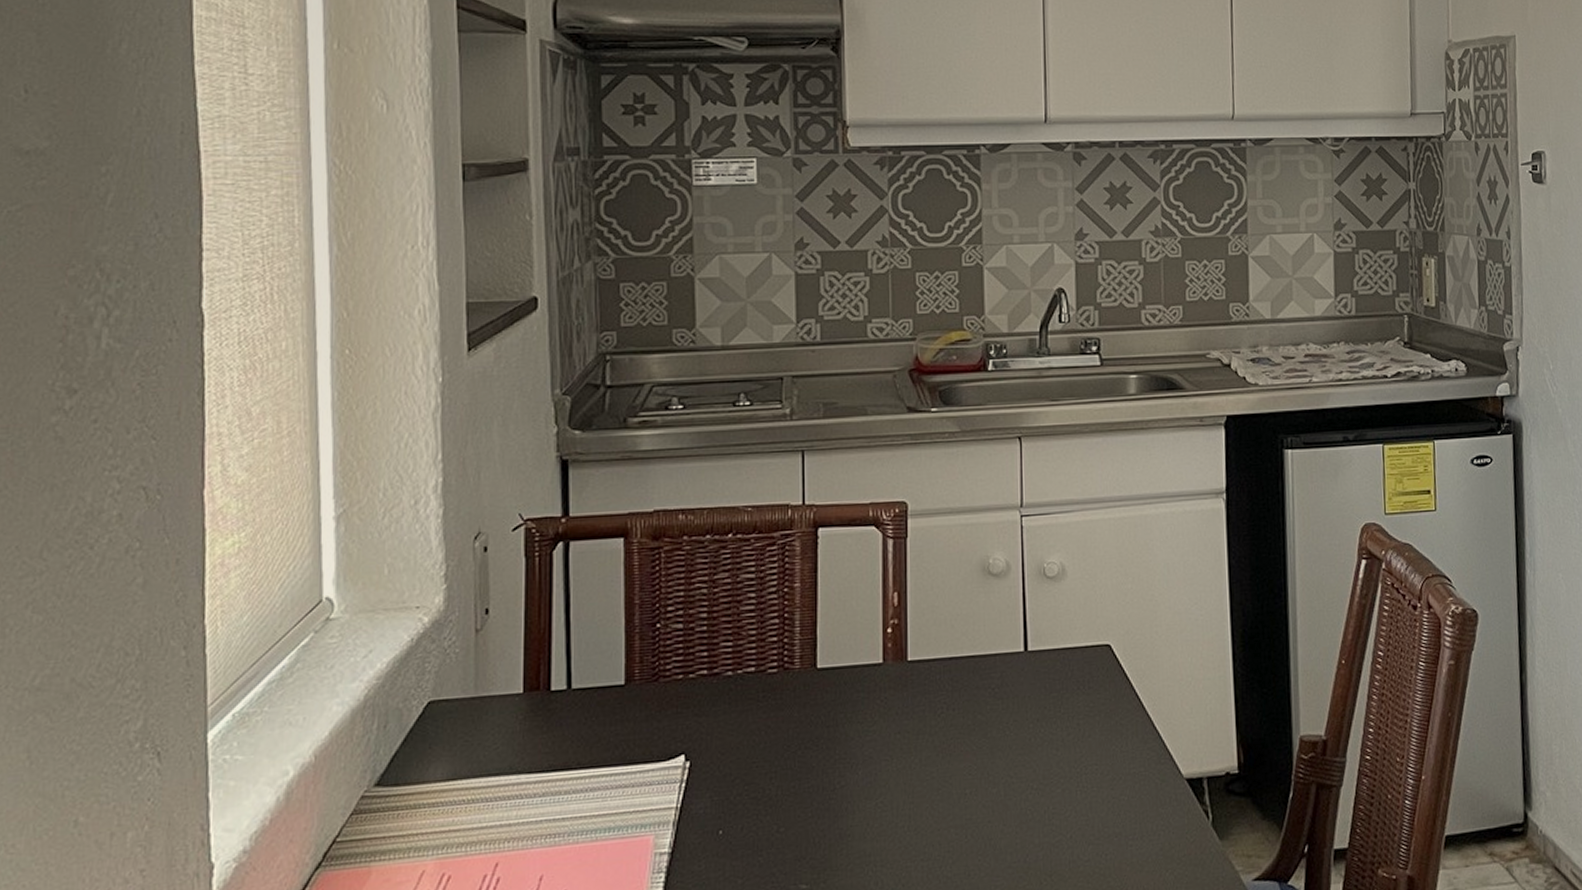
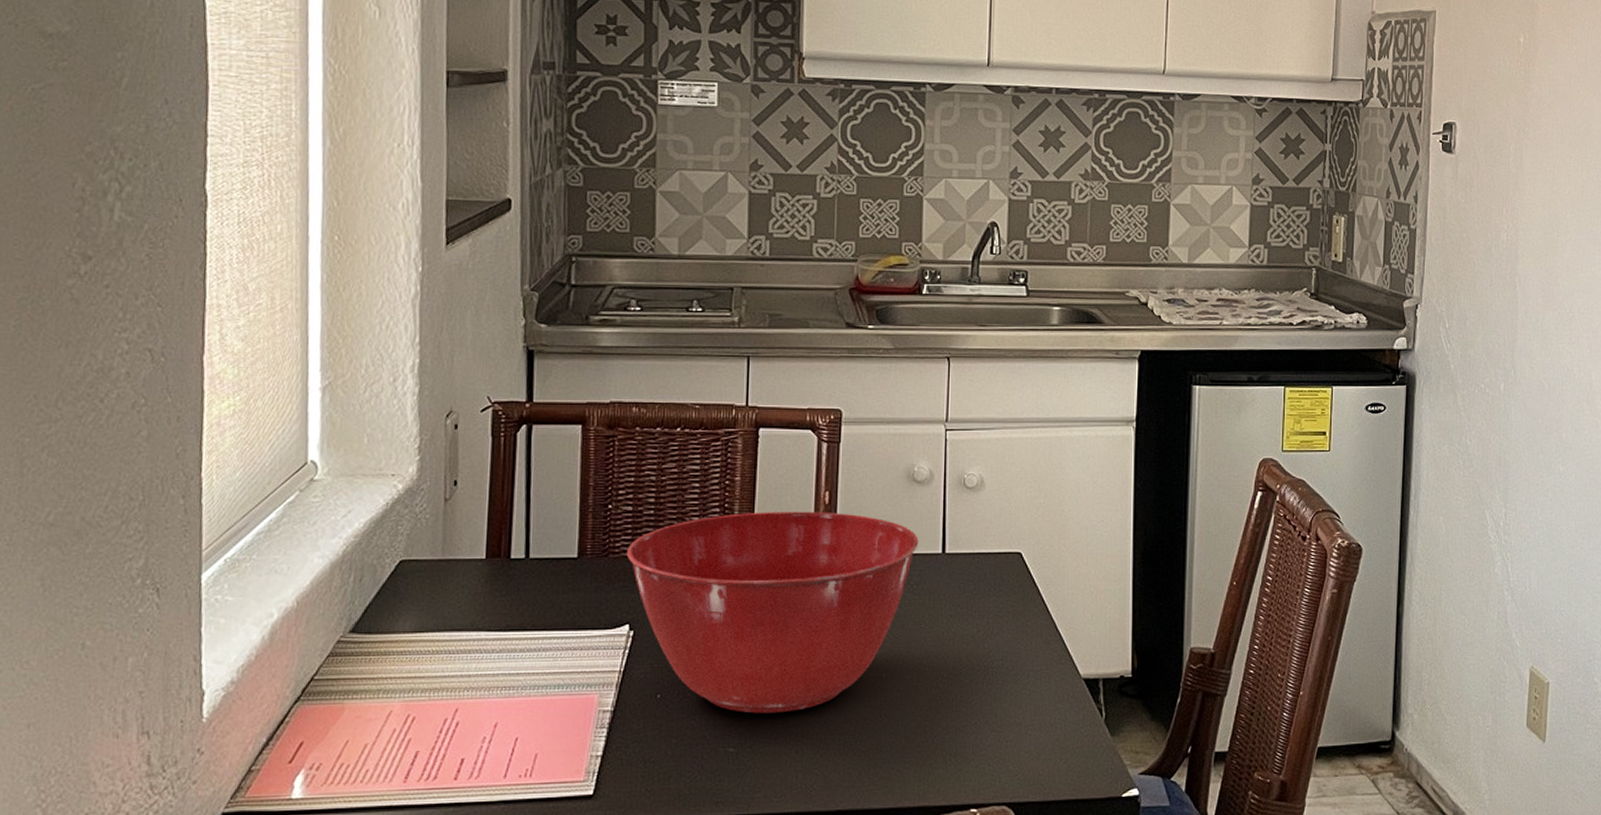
mixing bowl: none [678,614,998,844] -> present [626,511,919,714]

